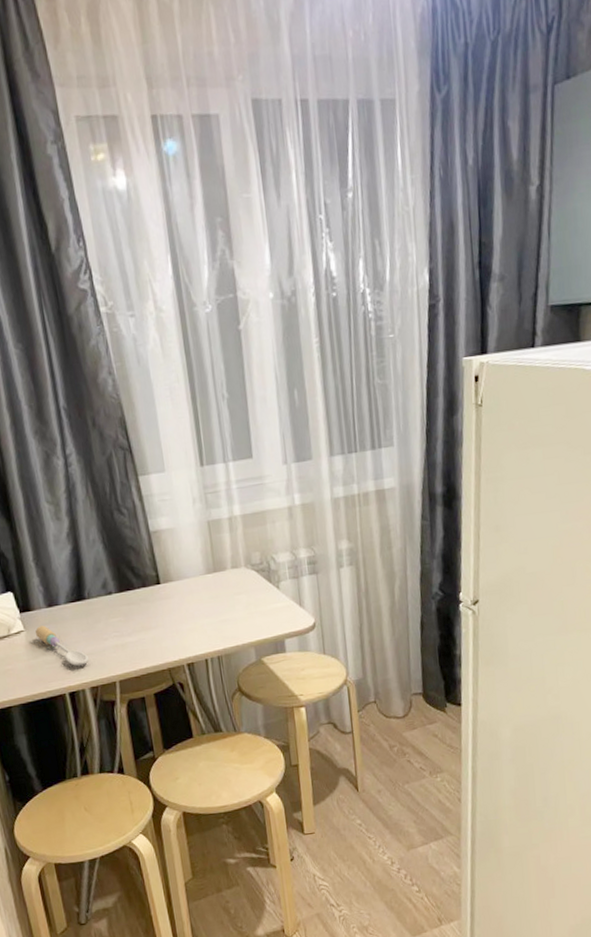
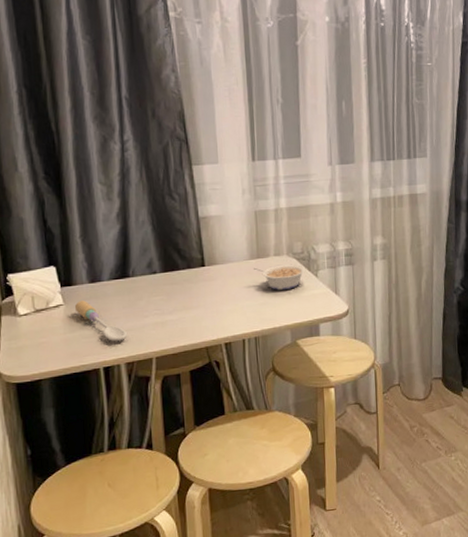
legume: none [210,576,267,606] -> present [253,264,306,290]

